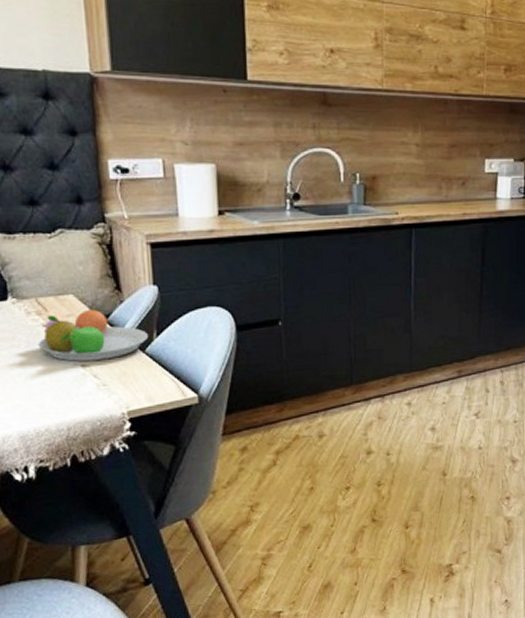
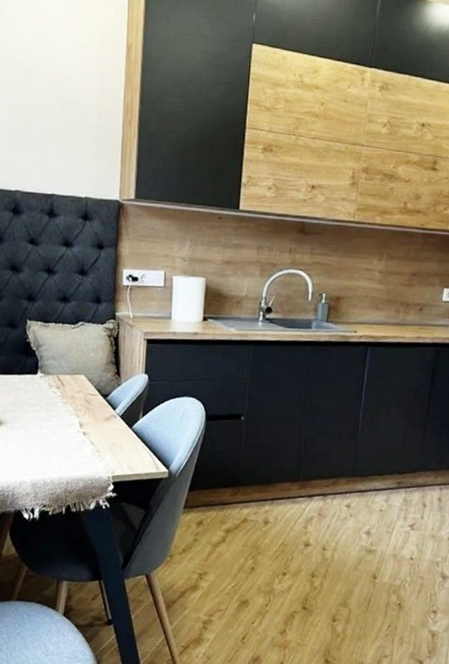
fruit bowl: present [37,308,148,361] -> none [54,388,136,431]

